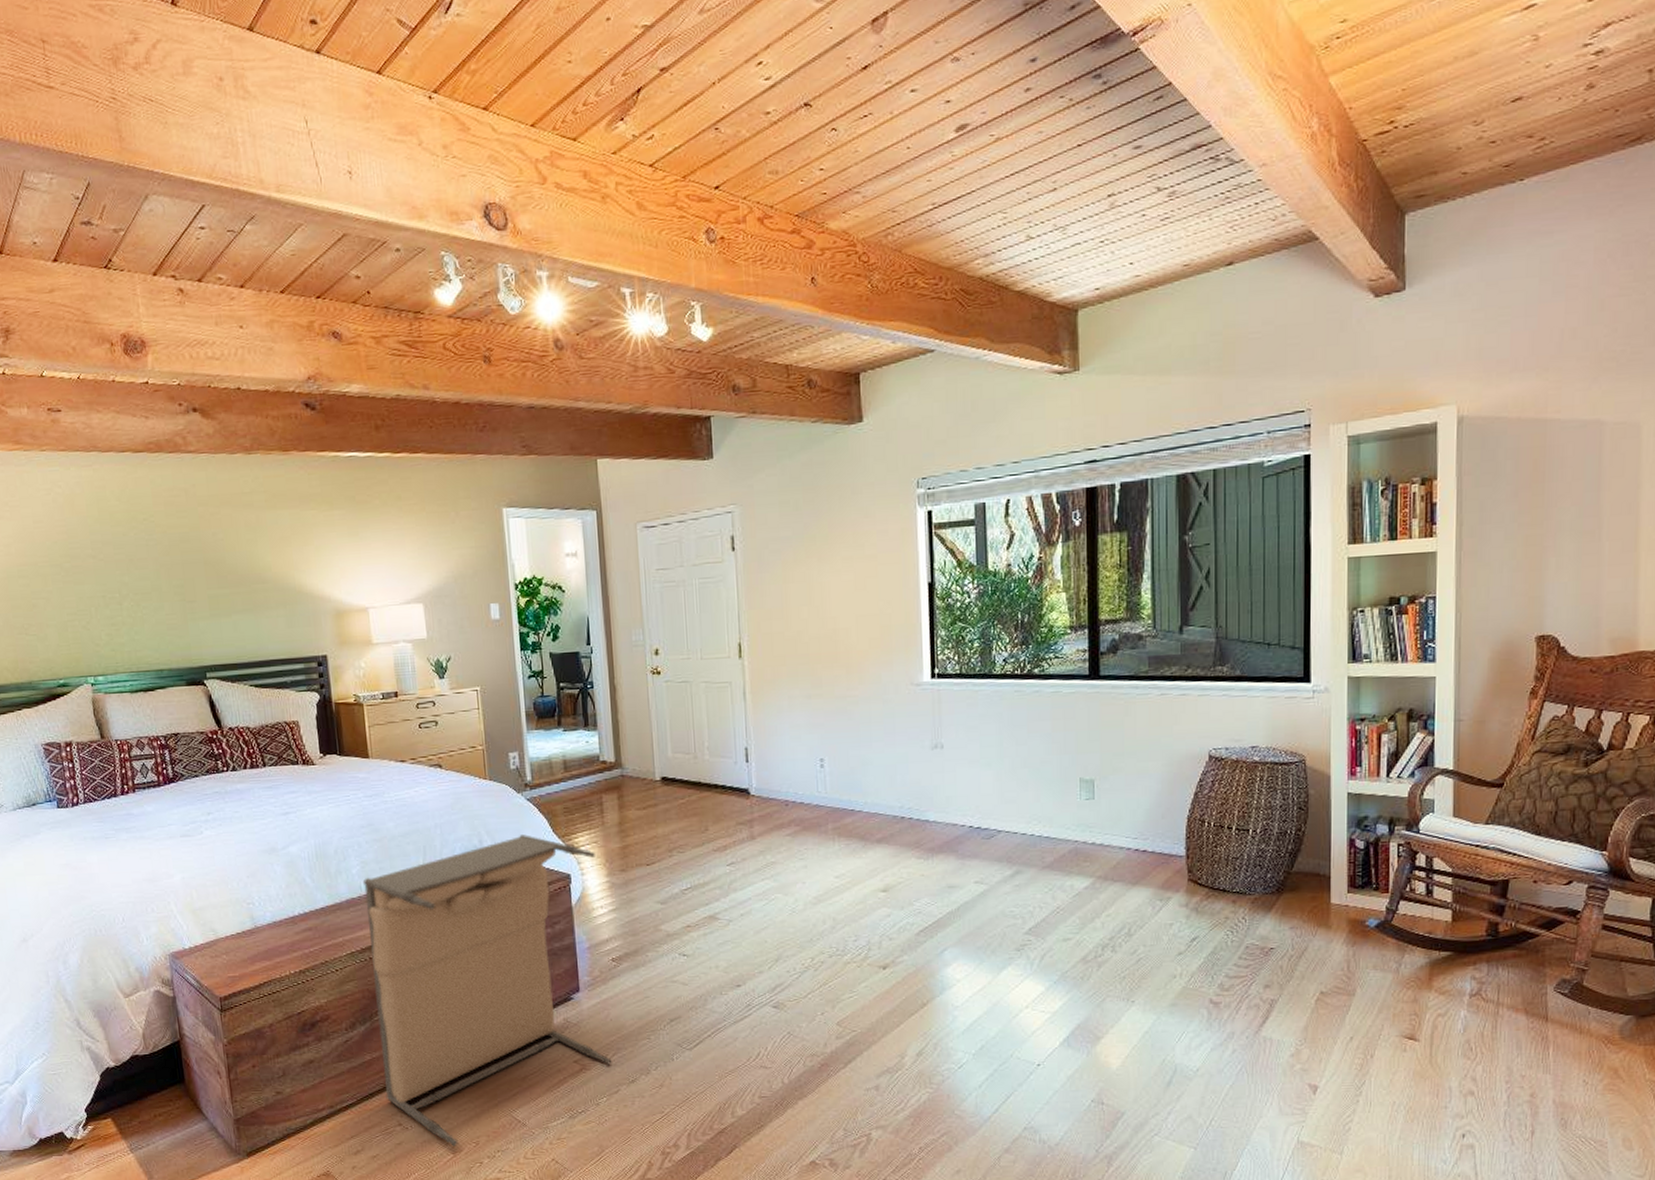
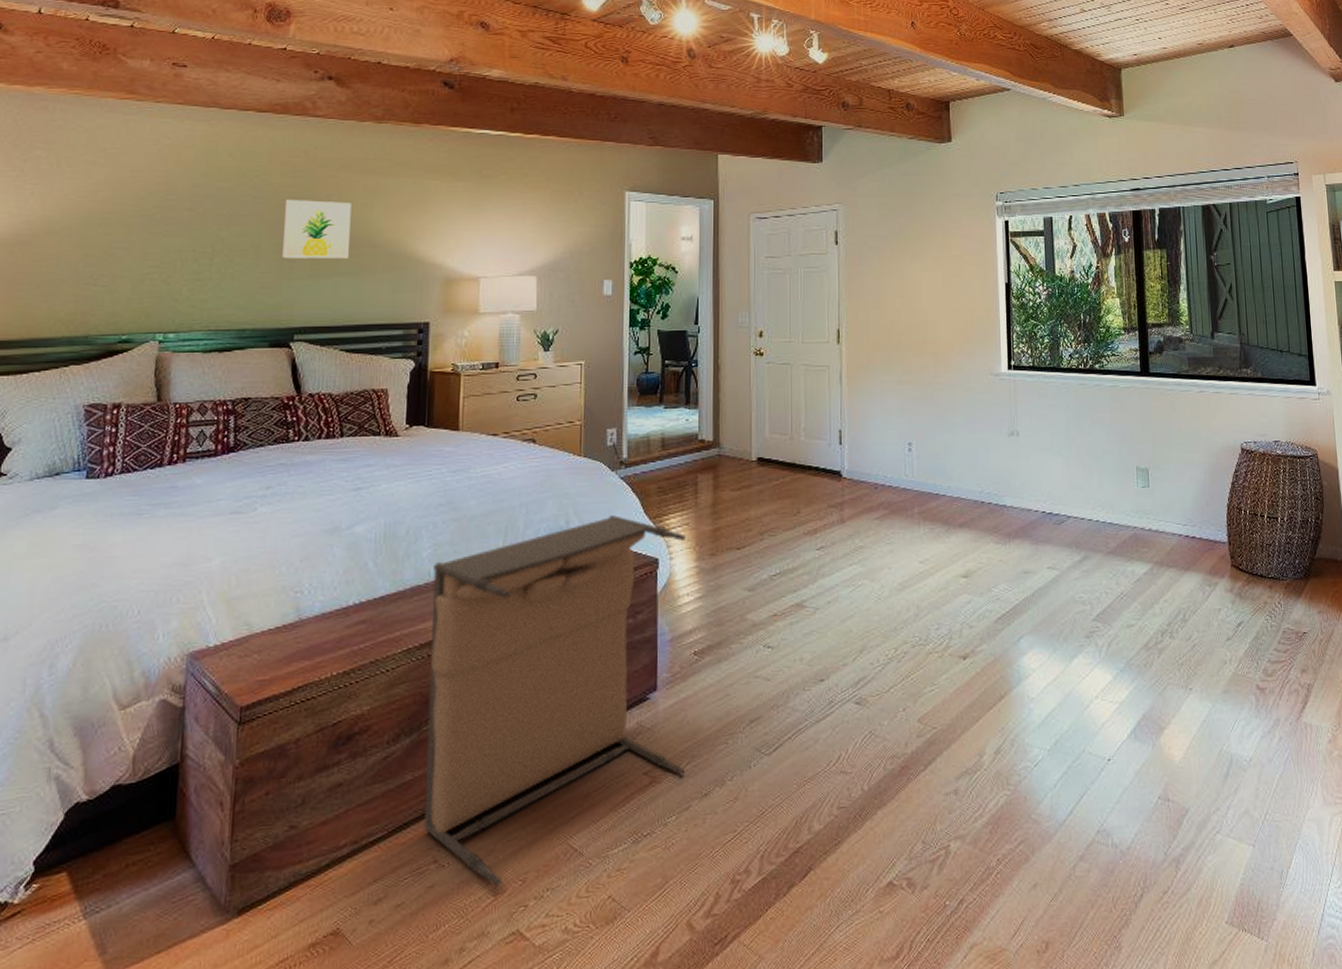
wall art: none [175,539,242,600] -> present [281,199,352,259]

